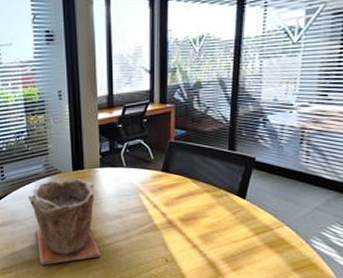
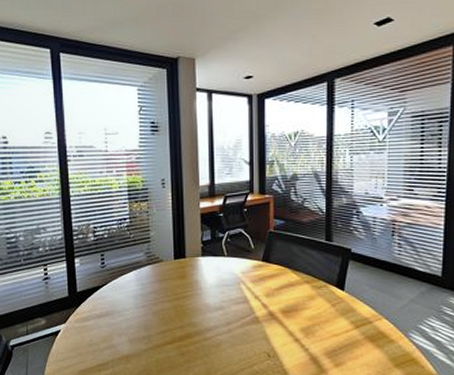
plant pot: present [28,178,101,265] -> none [128,267,202,361]

